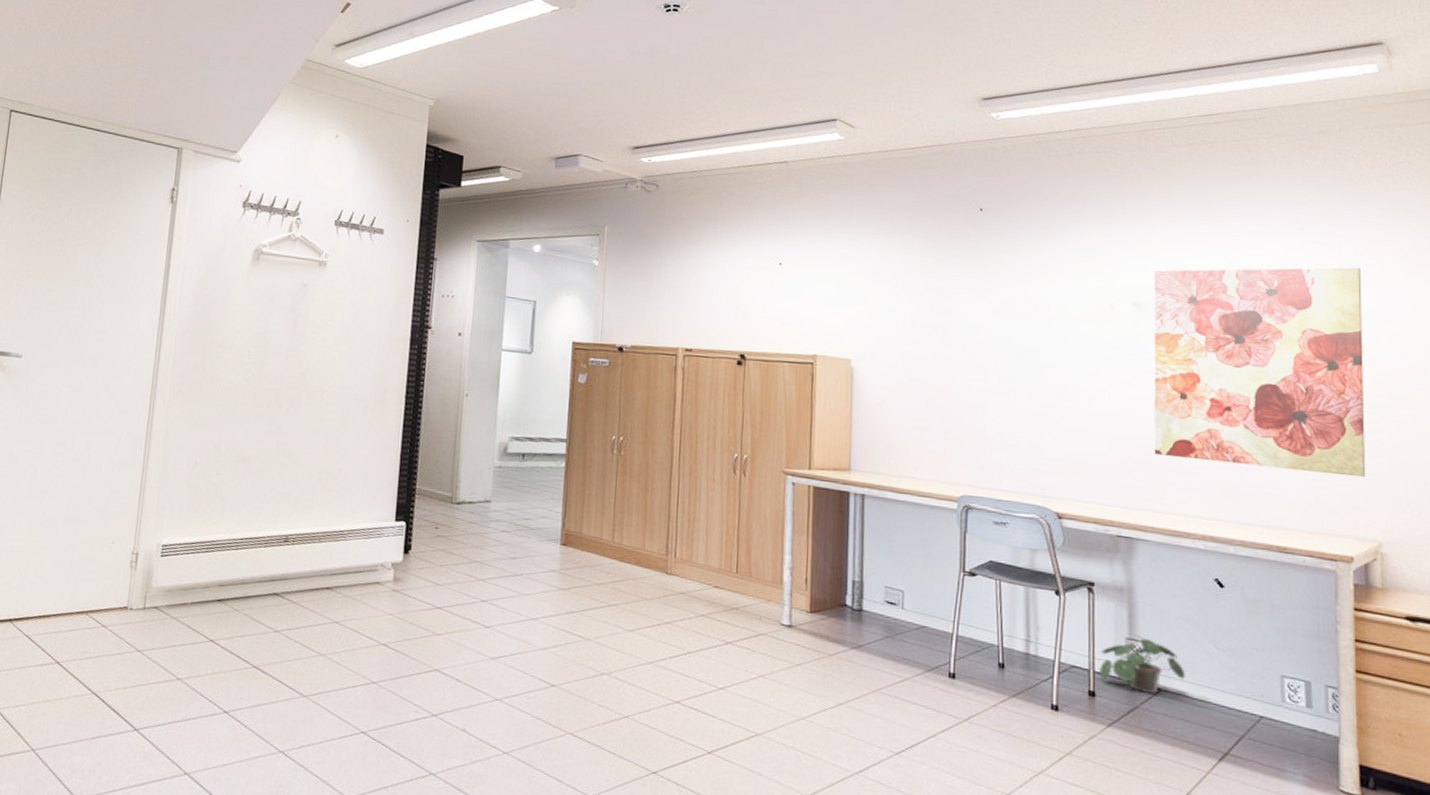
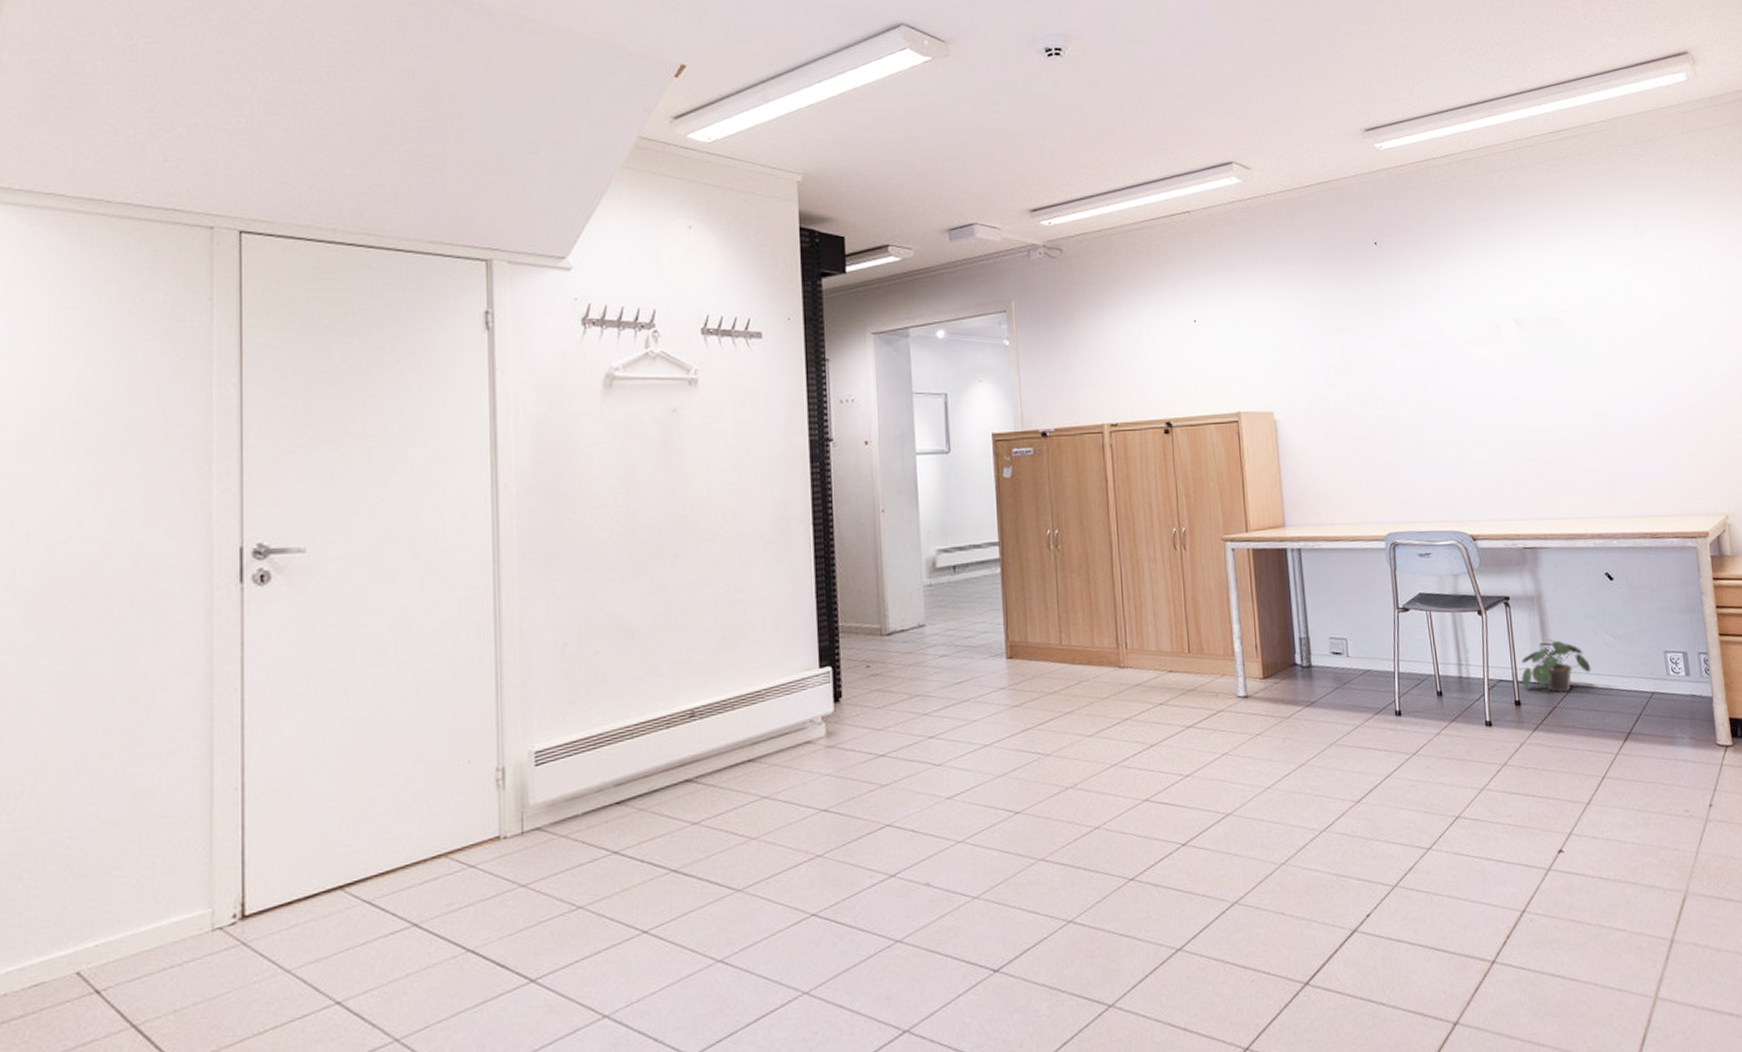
wall art: present [1153,267,1366,478] -> none [1529,265,1711,464]

